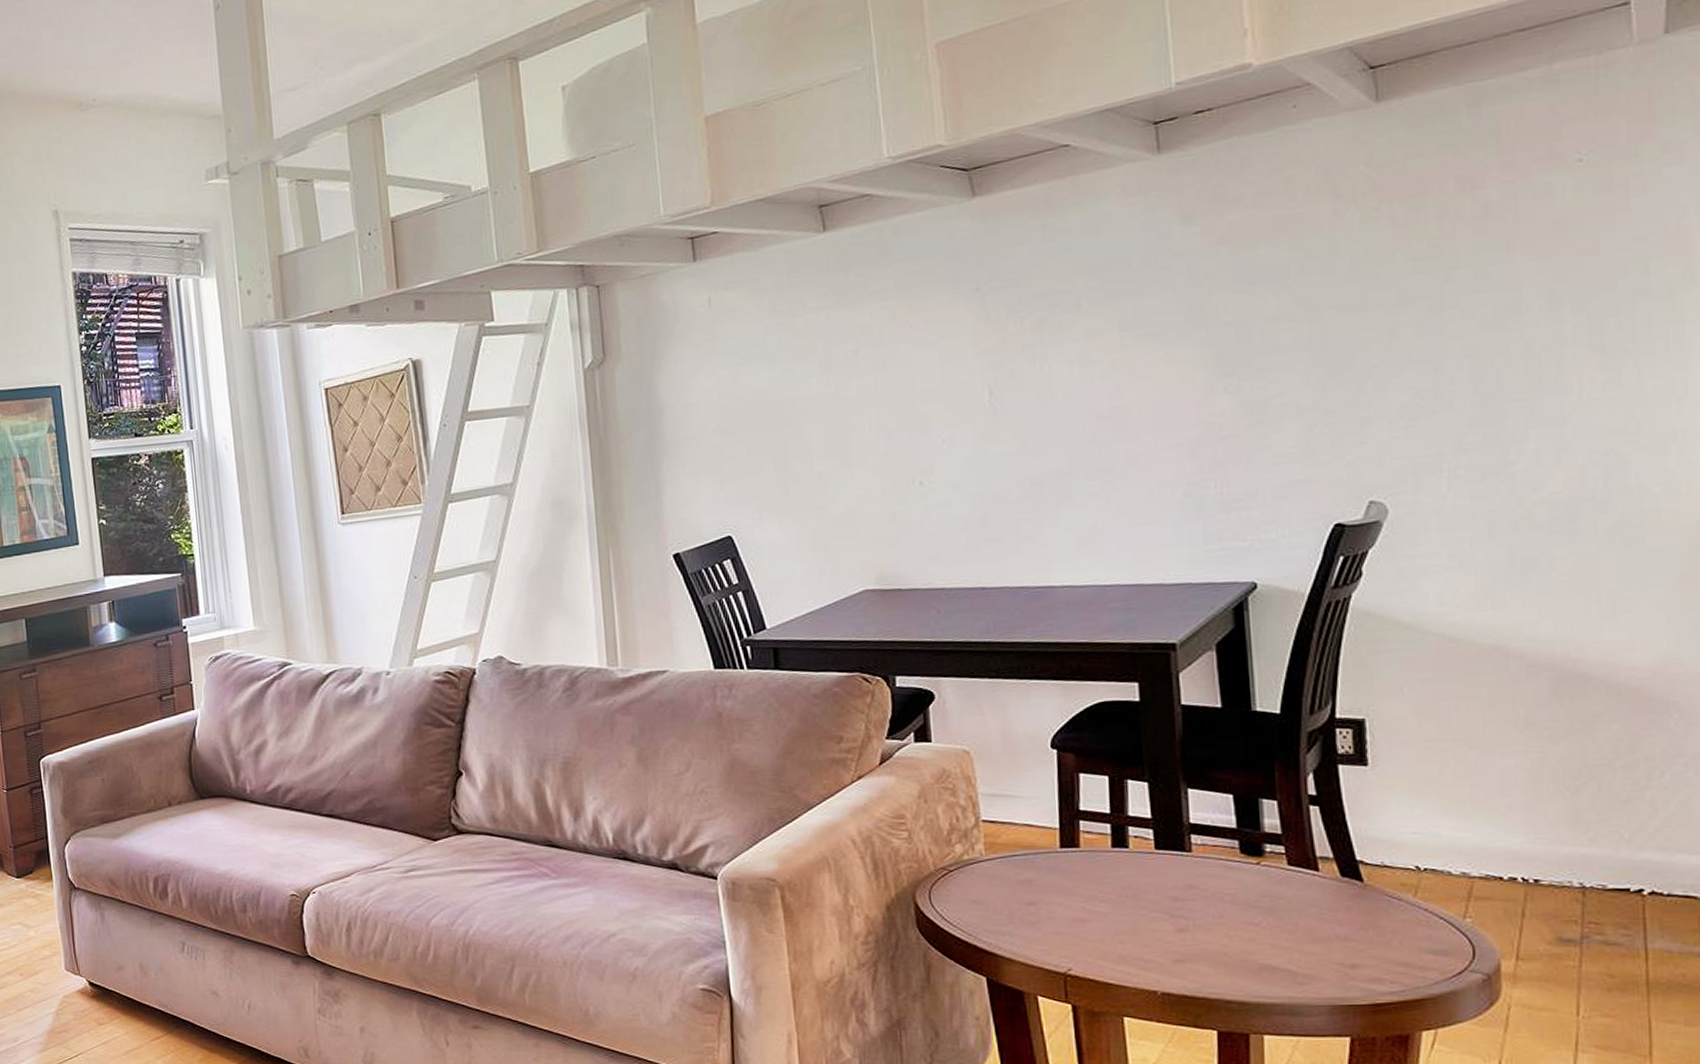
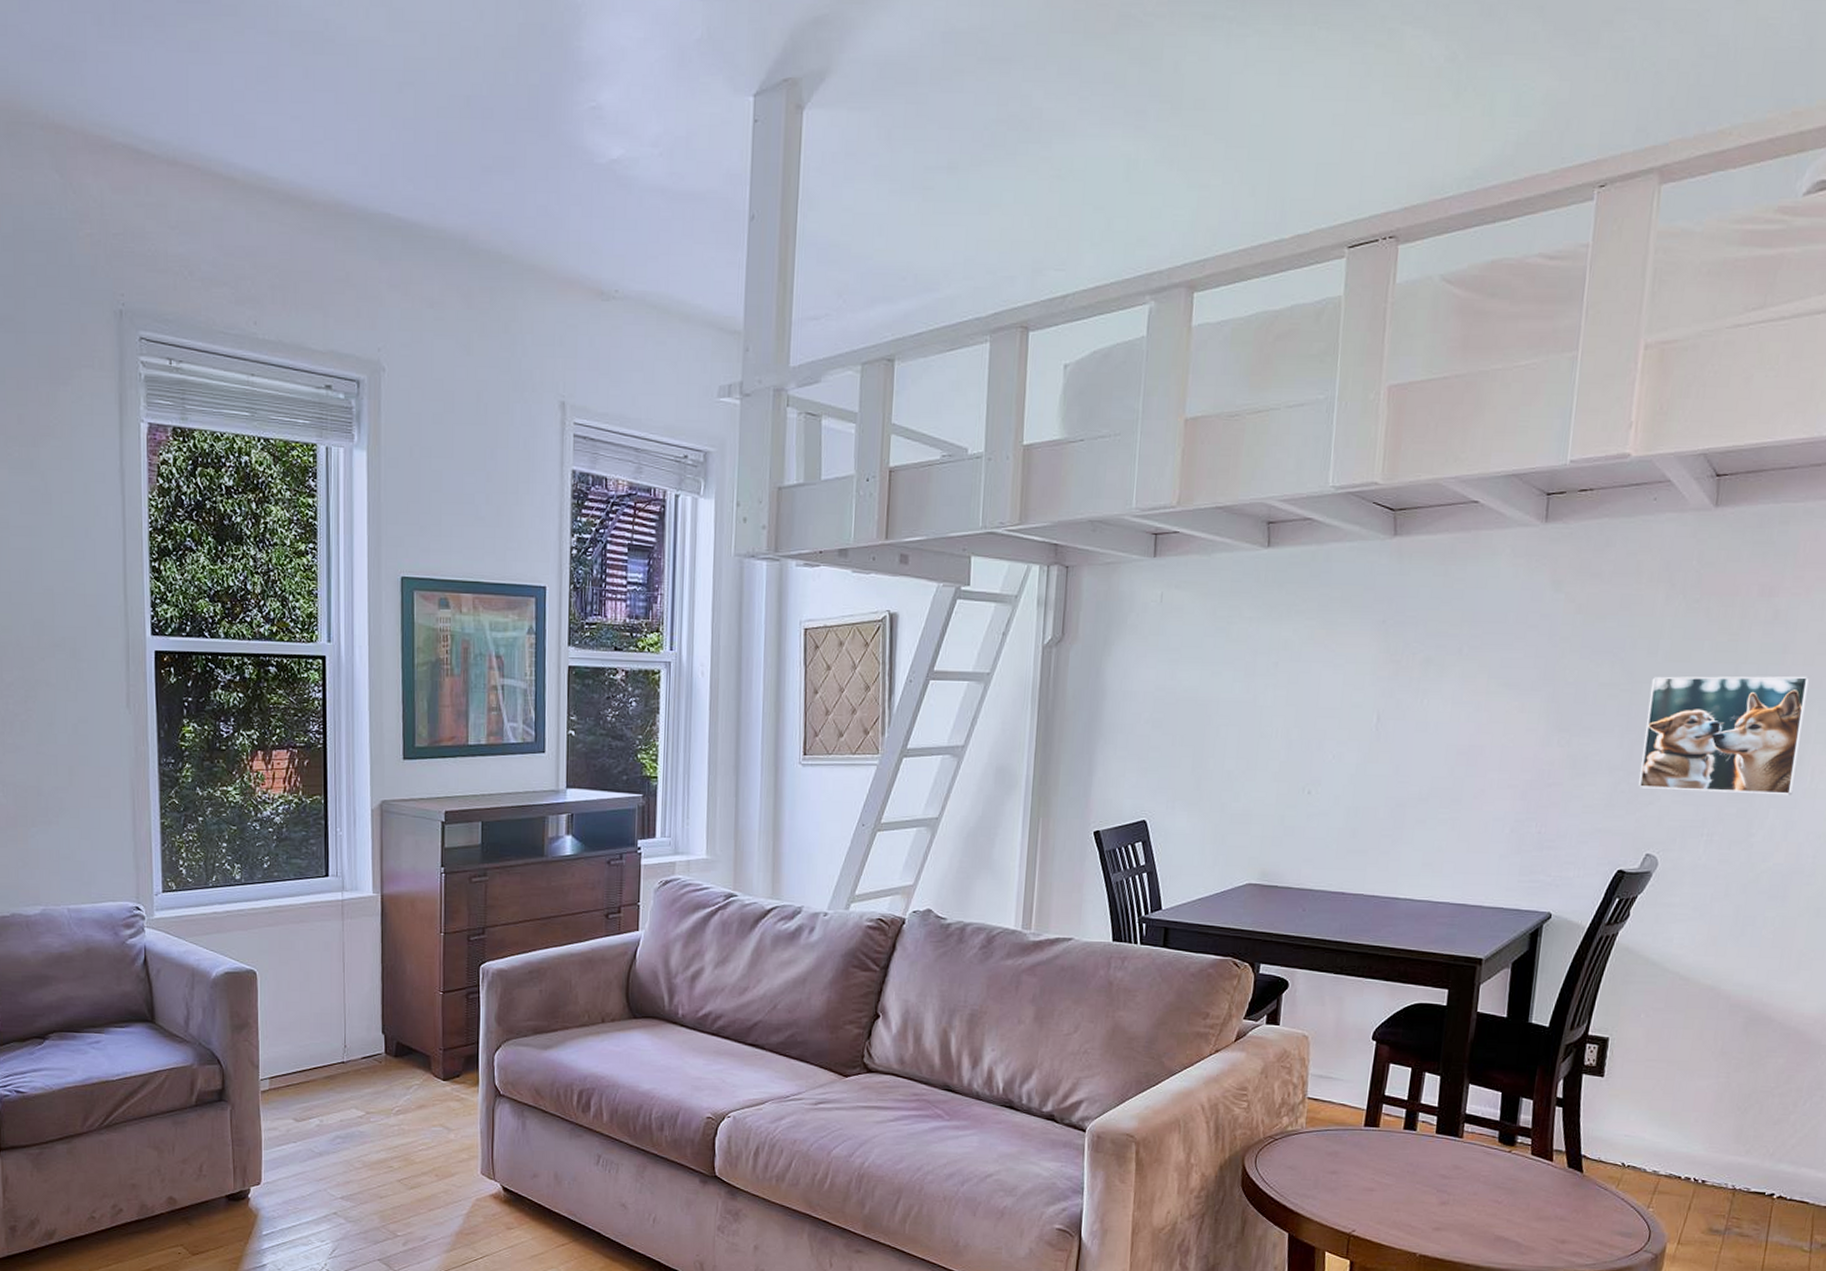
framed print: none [1333,271,1558,428] -> present [1638,676,1811,796]

